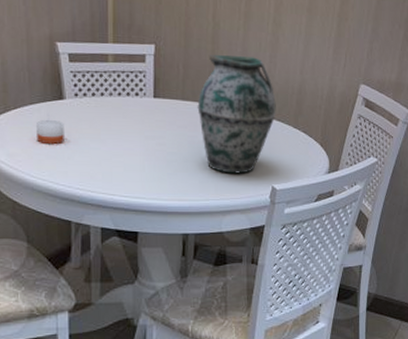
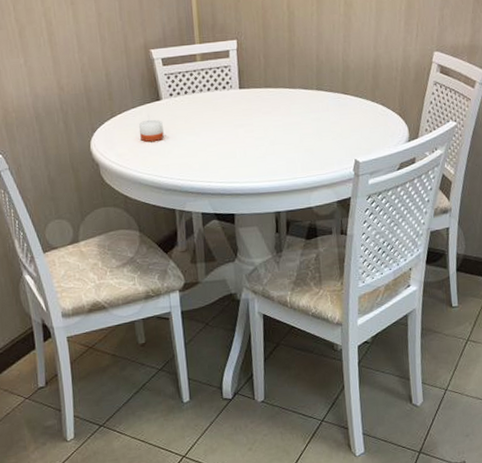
vase: present [197,55,276,174] -> none [279,39,354,152]

